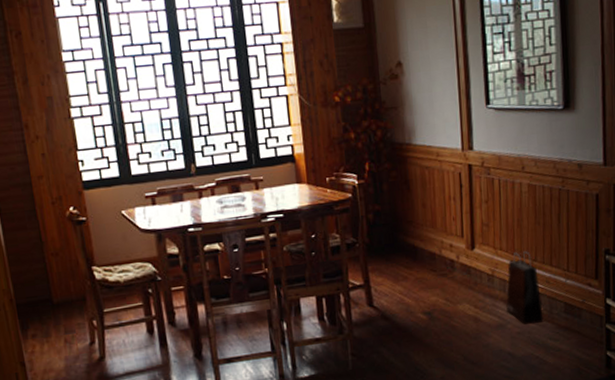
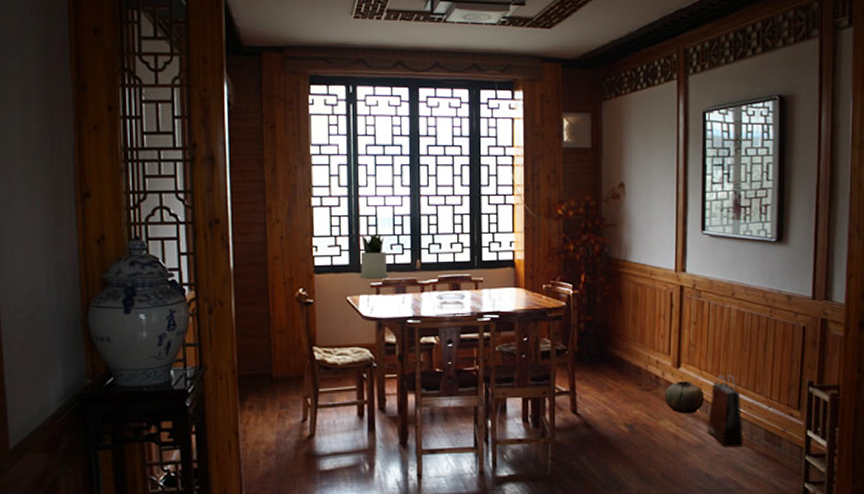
planter: none [129,140,164,191] -> present [358,233,389,280]
ceramic pot: none [461,261,501,296] -> present [665,381,704,414]

